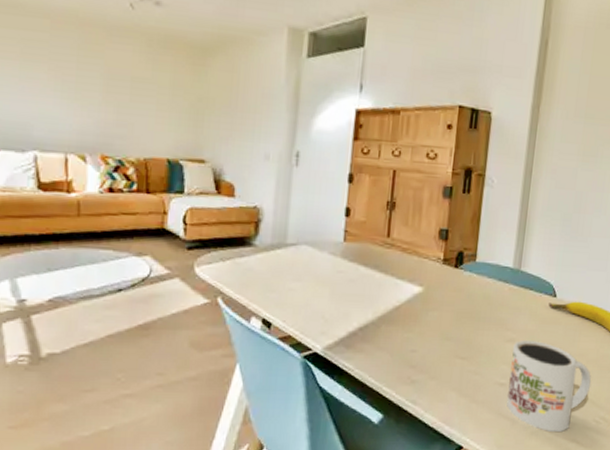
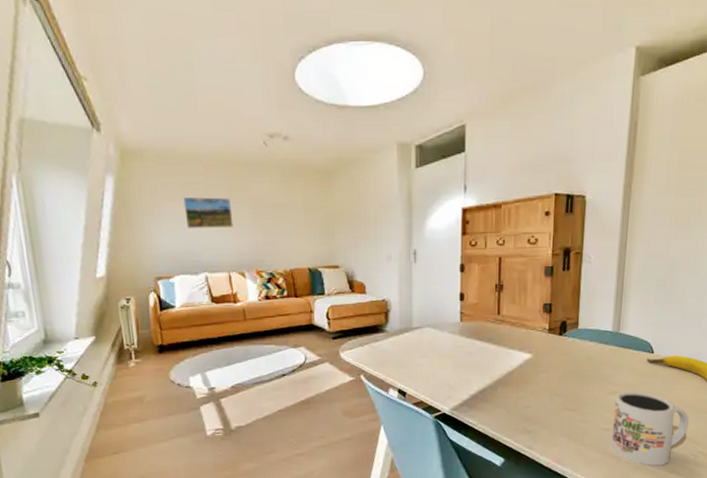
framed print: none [18,56,81,99] -> present [183,197,234,228]

